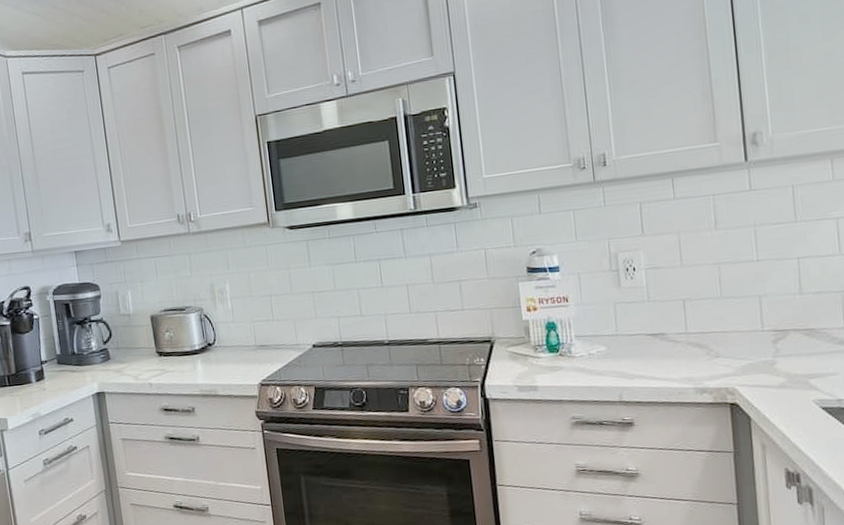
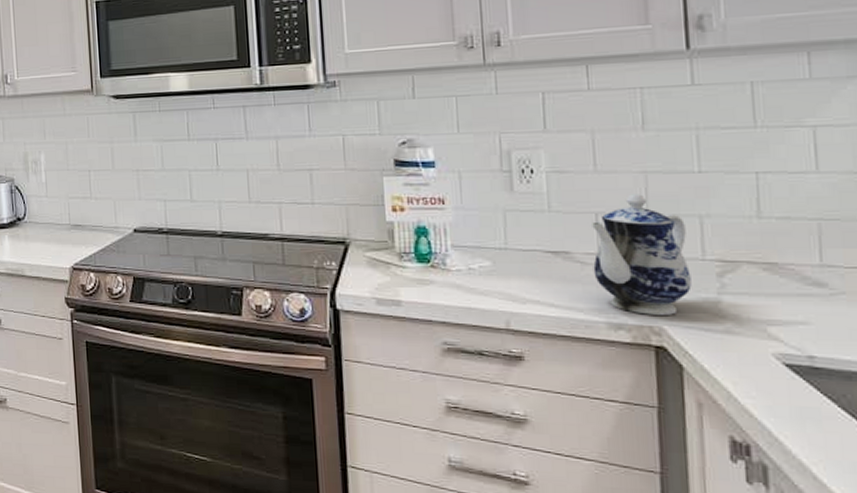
teapot: none [679,281,755,379] -> present [590,194,692,315]

